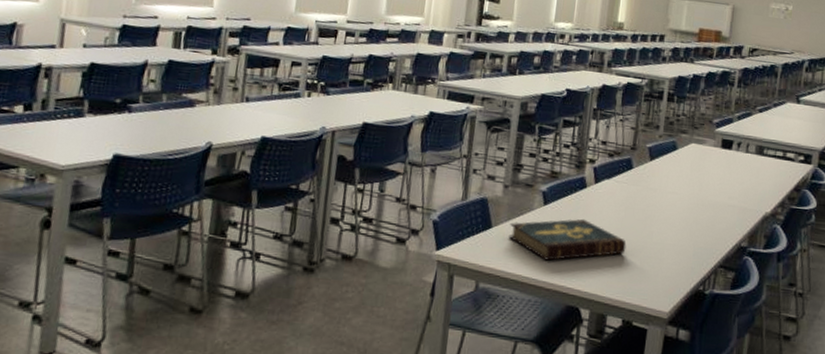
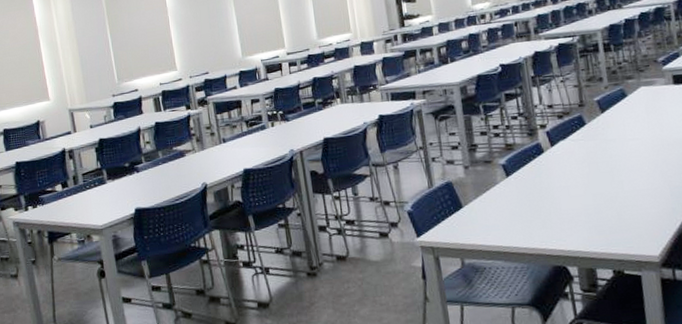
book: present [509,219,626,261] -> none [479,182,599,228]

